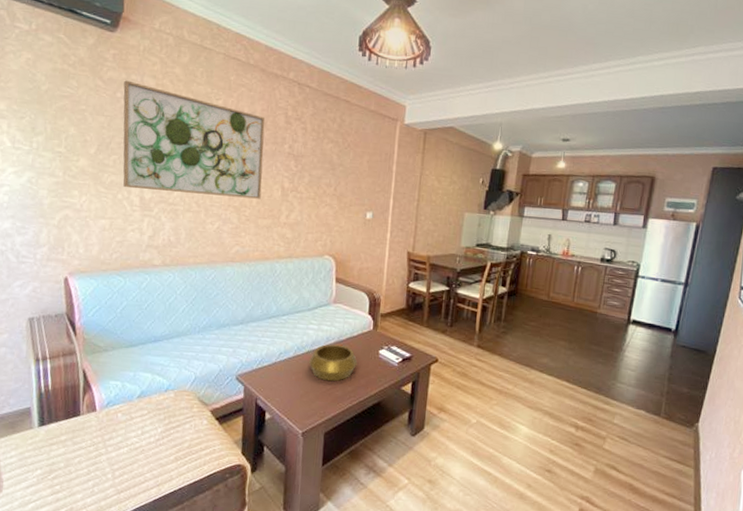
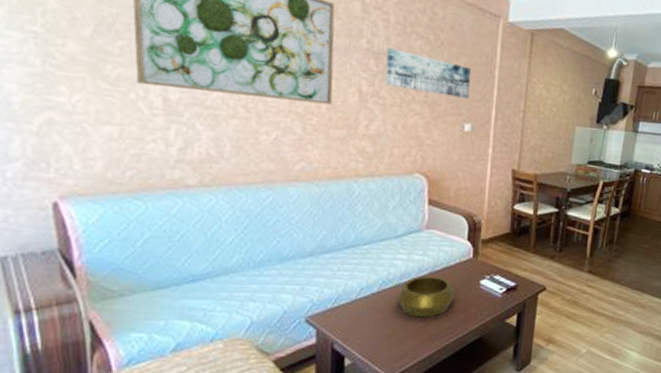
wall art: none [302,150,373,191] -> present [384,47,472,99]

